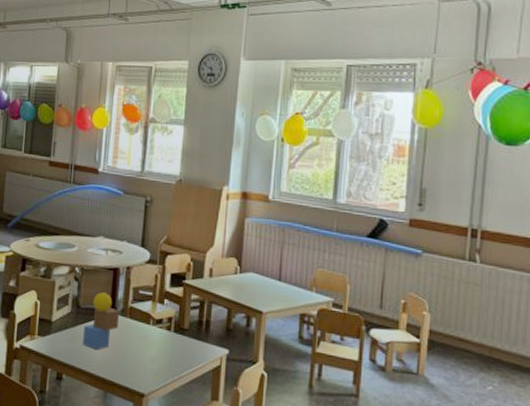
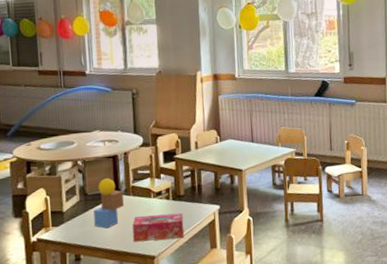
tissue box: none [123,342,184,380] -> present [132,212,184,242]

